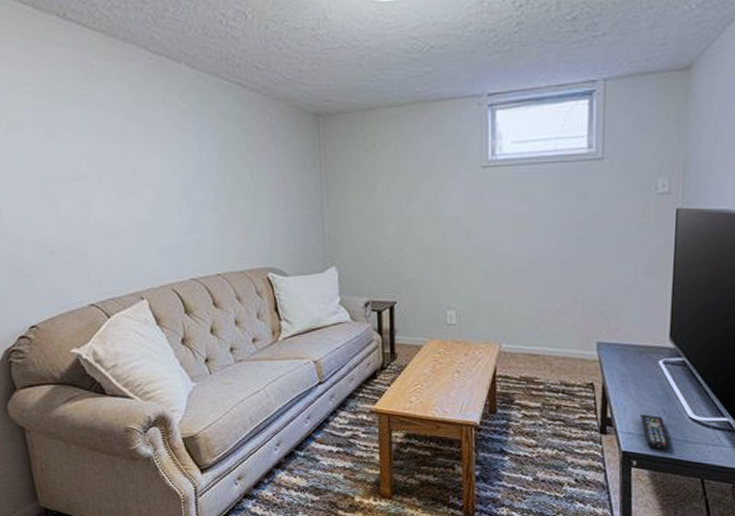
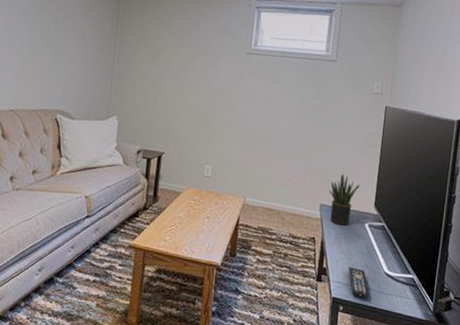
potted plant: none [607,301,648,365] -> present [329,173,360,225]

